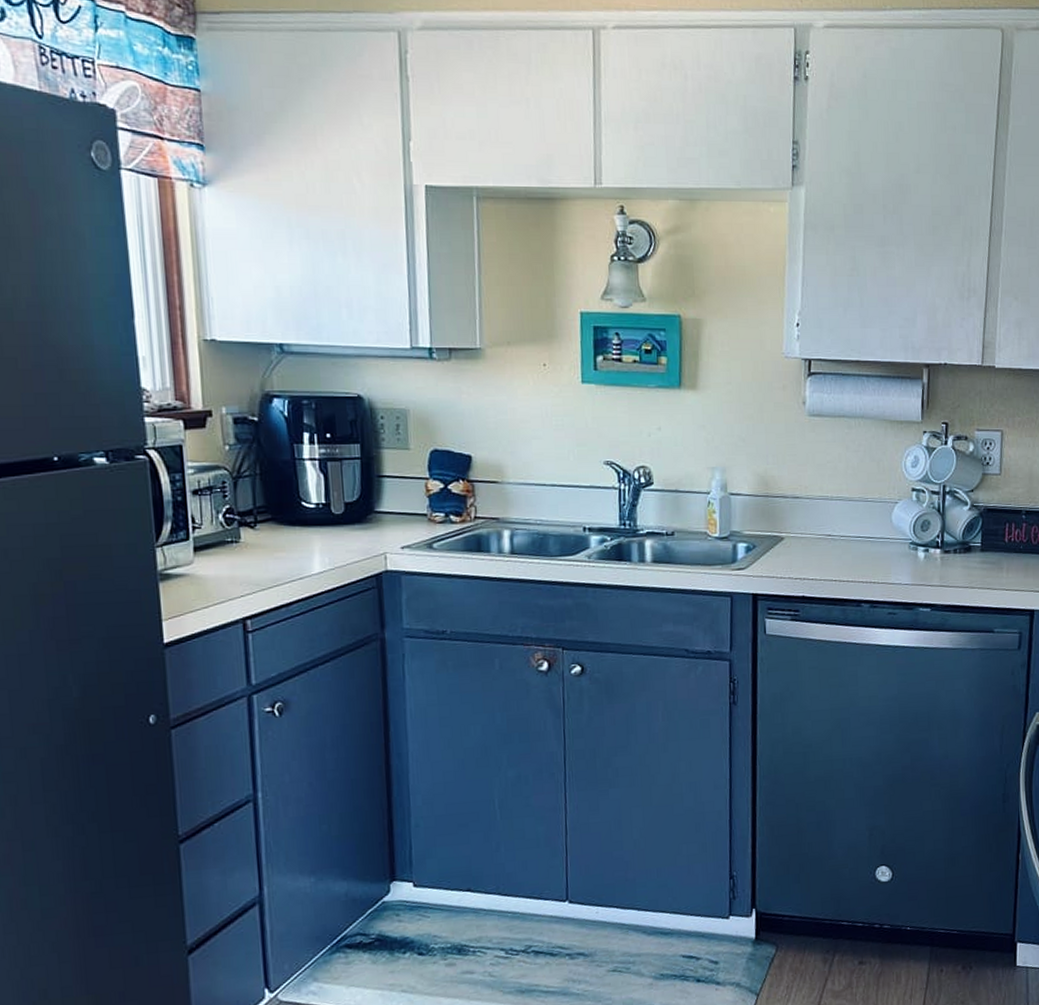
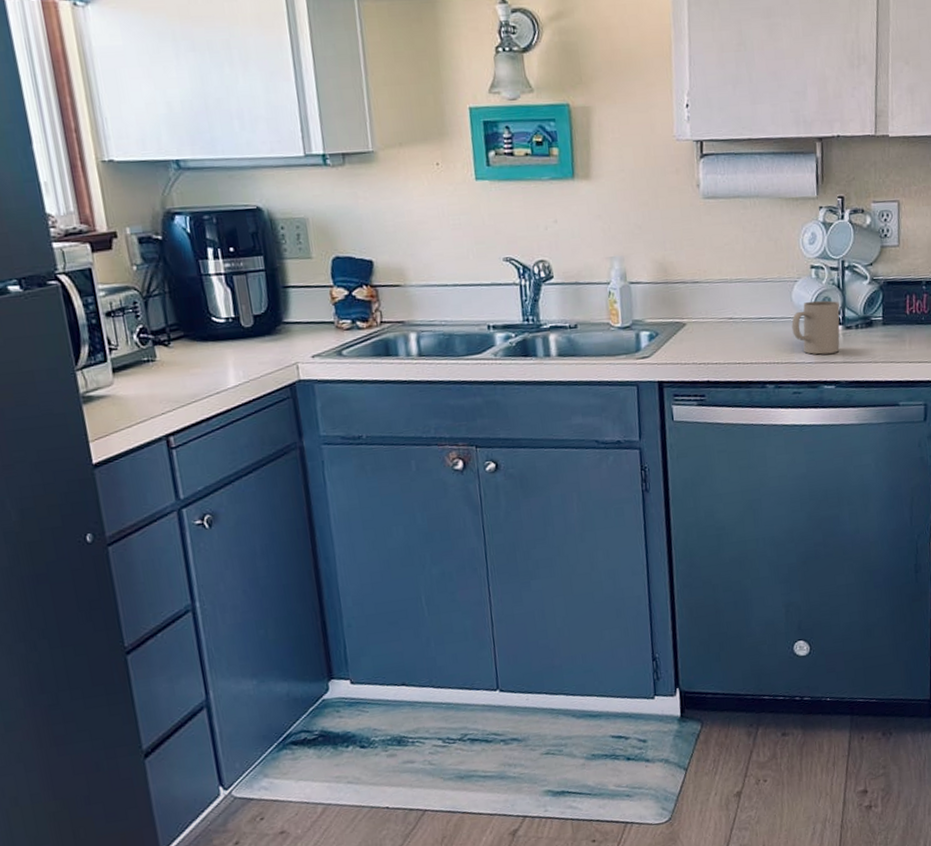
mug: none [890,523,939,577] -> present [791,300,840,355]

